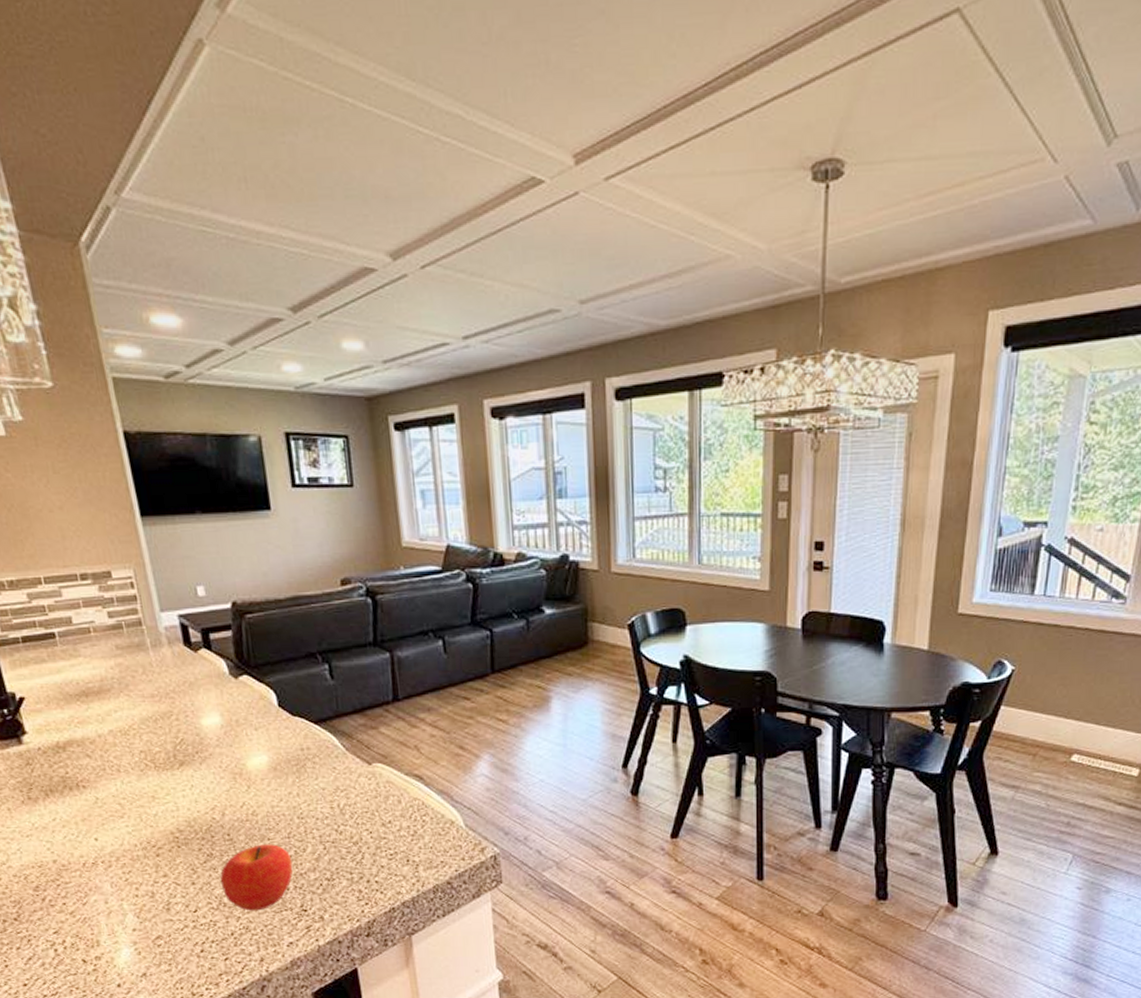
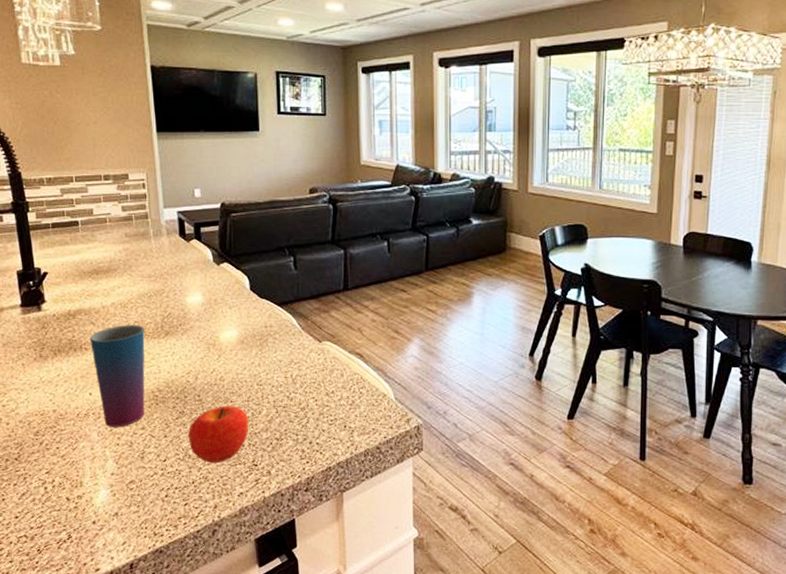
cup: none [87,755,165,876] -> present [90,325,145,427]

